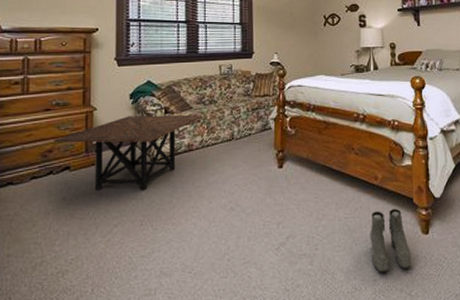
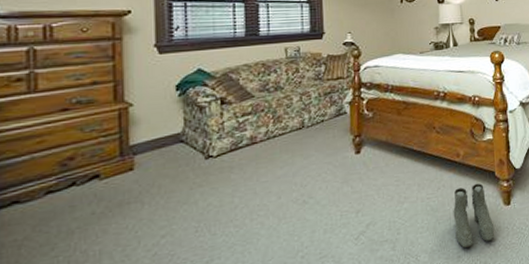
side table: present [54,115,203,190] -> none [75,103,267,199]

